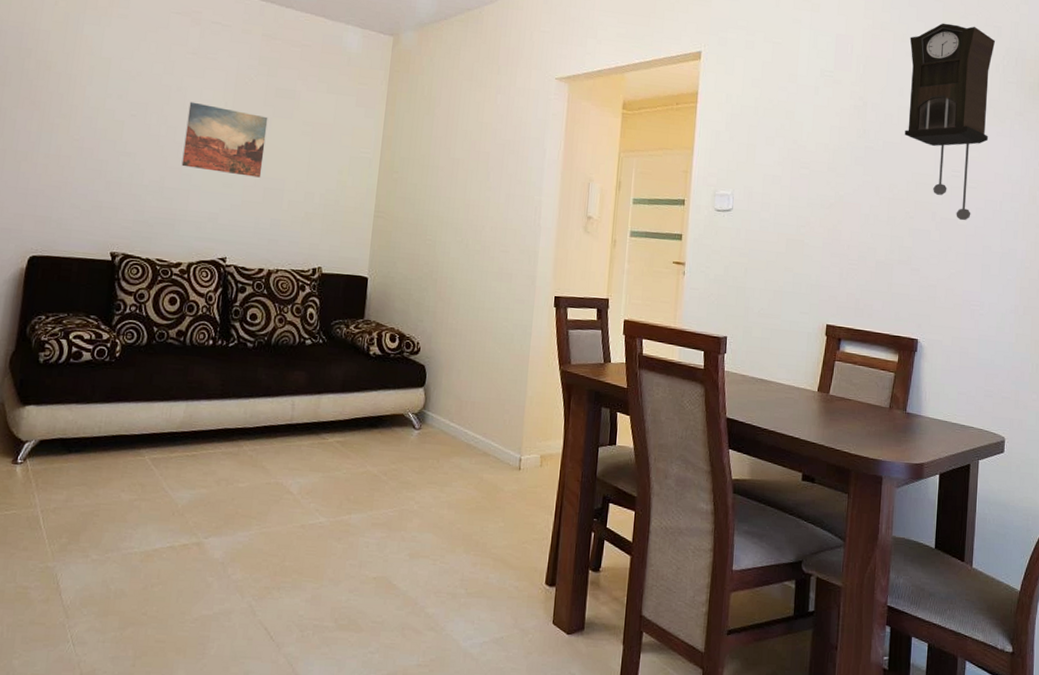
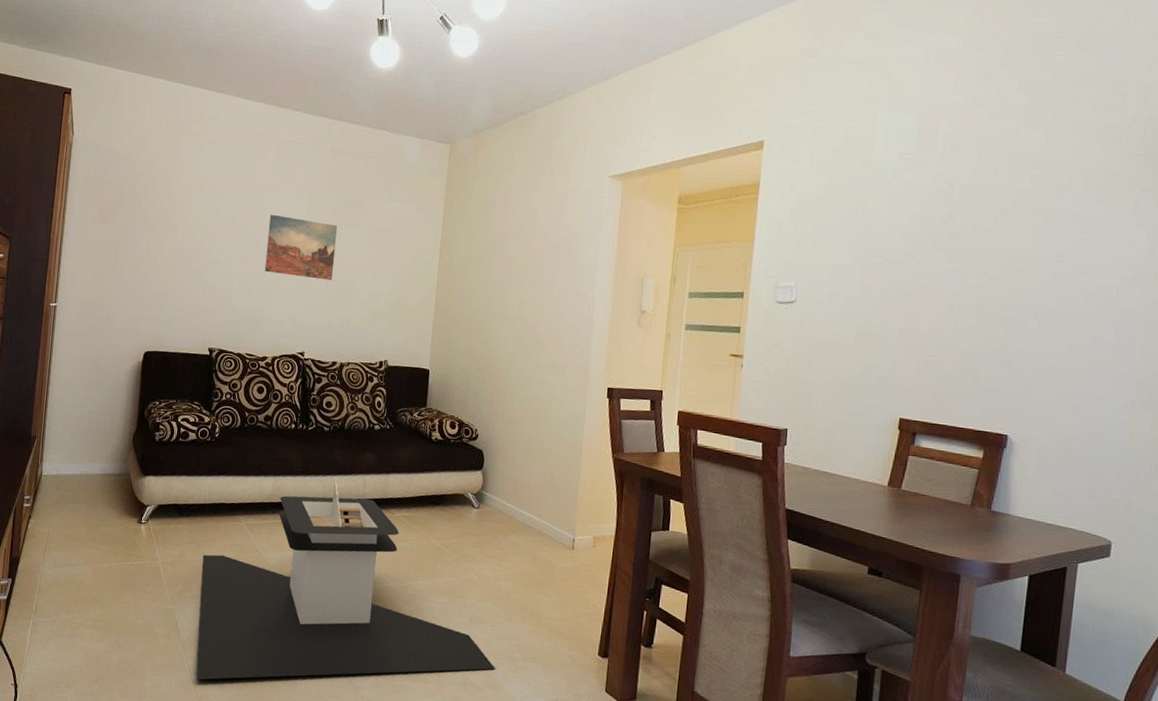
coffee table: none [81,399,436,652] -> present [196,476,495,680]
pendulum clock: present [904,23,996,221] -> none [998,92,1119,309]

